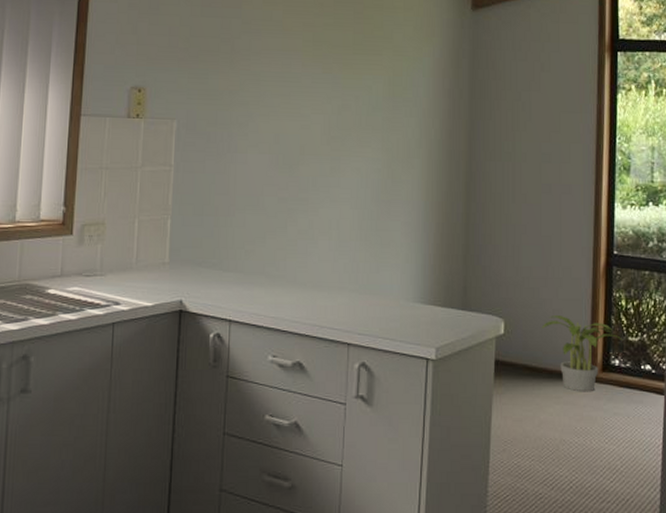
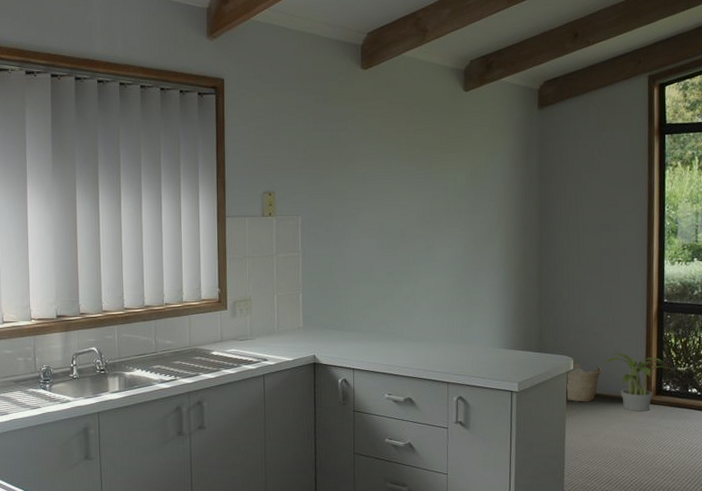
basket: none [493,325,539,377] -> present [565,363,602,402]

